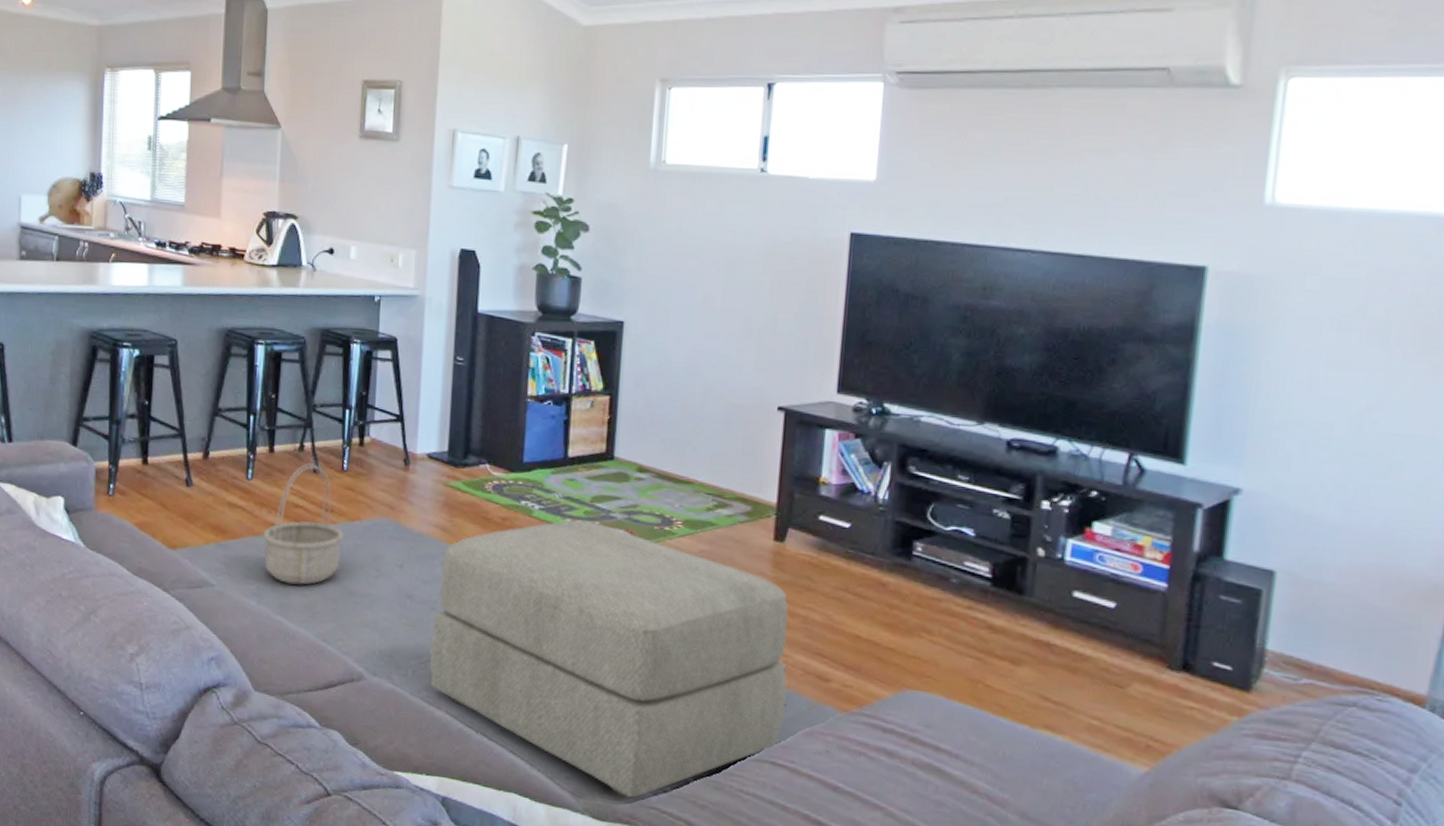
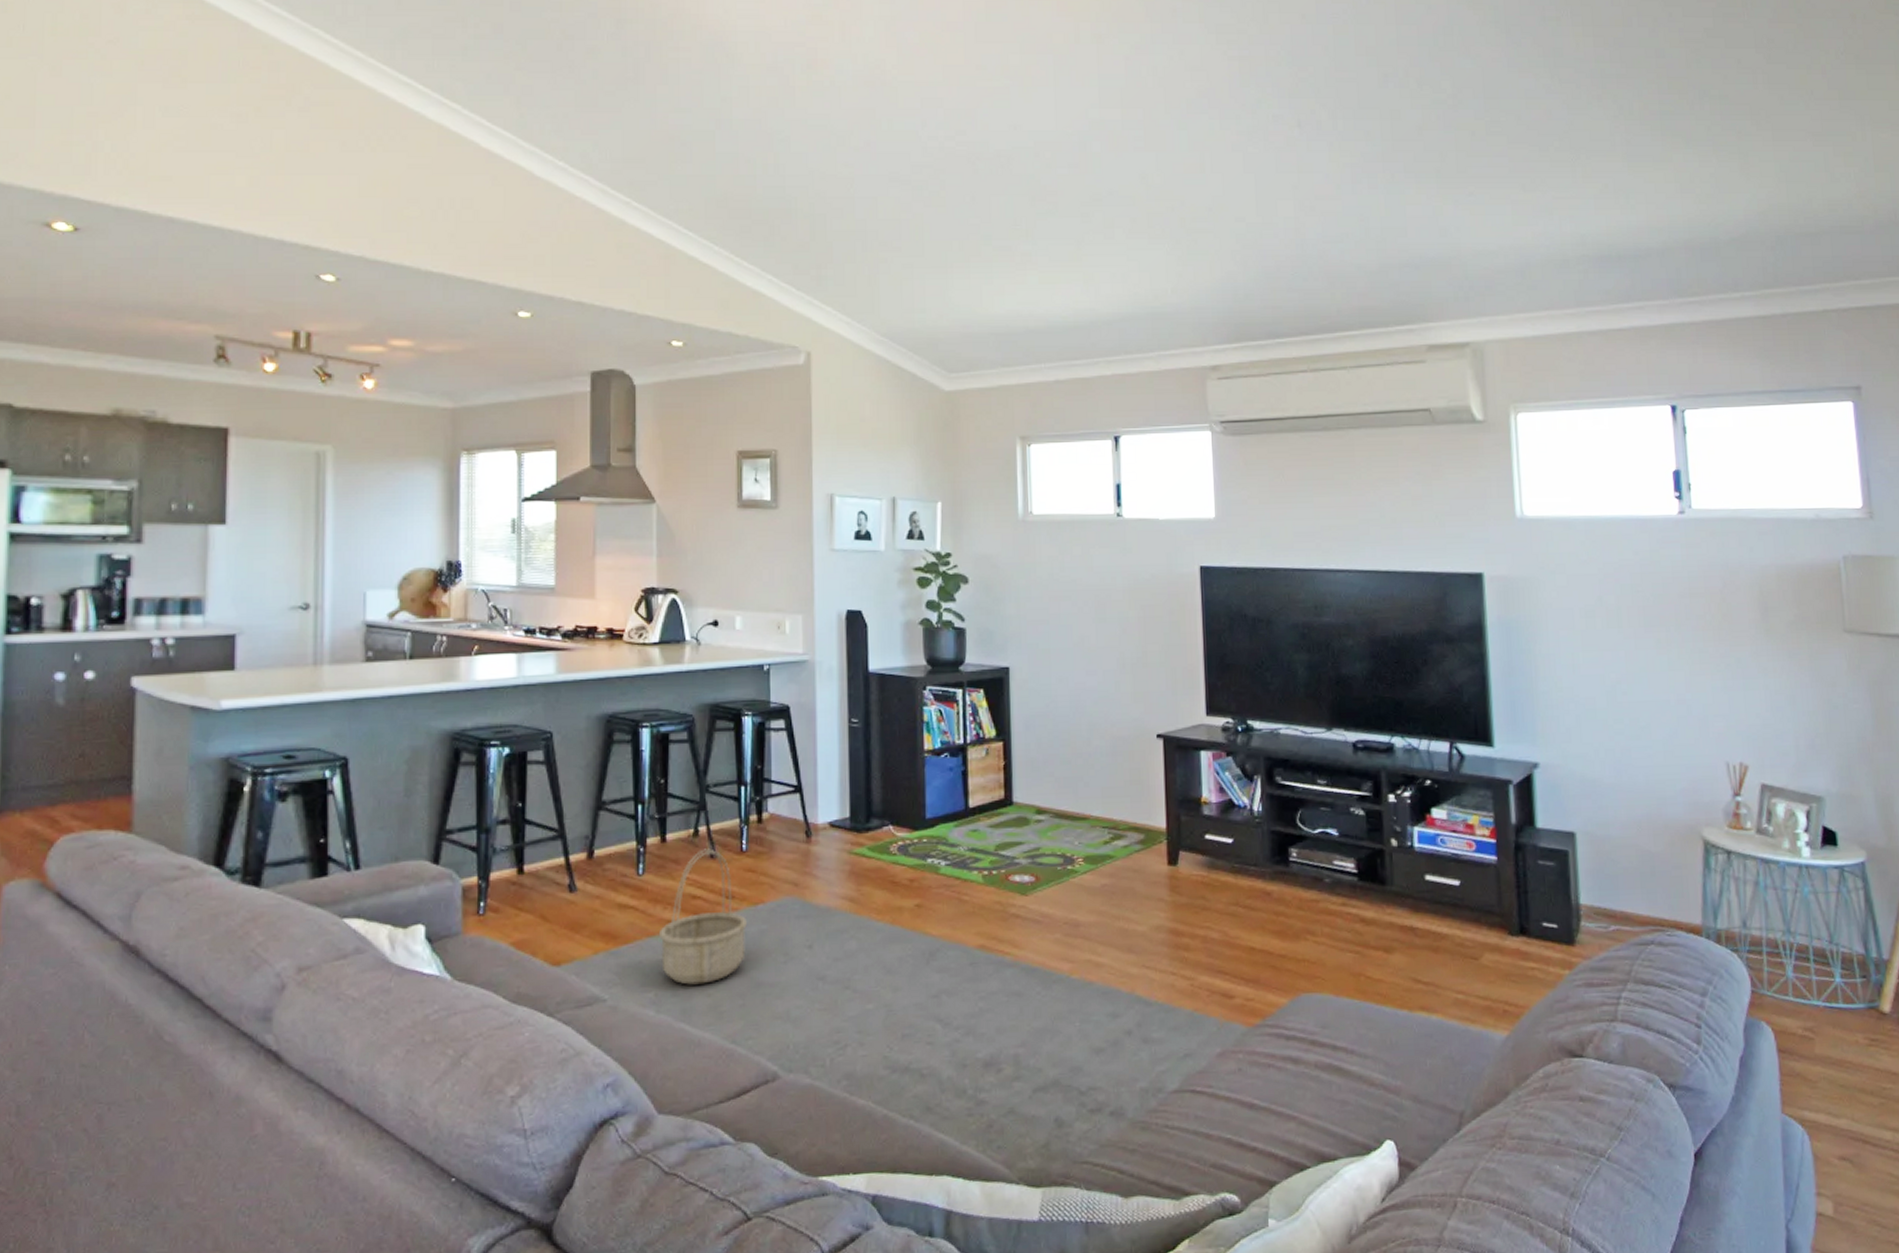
ottoman: present [429,519,789,799] -> none [847,869,1198,1158]

